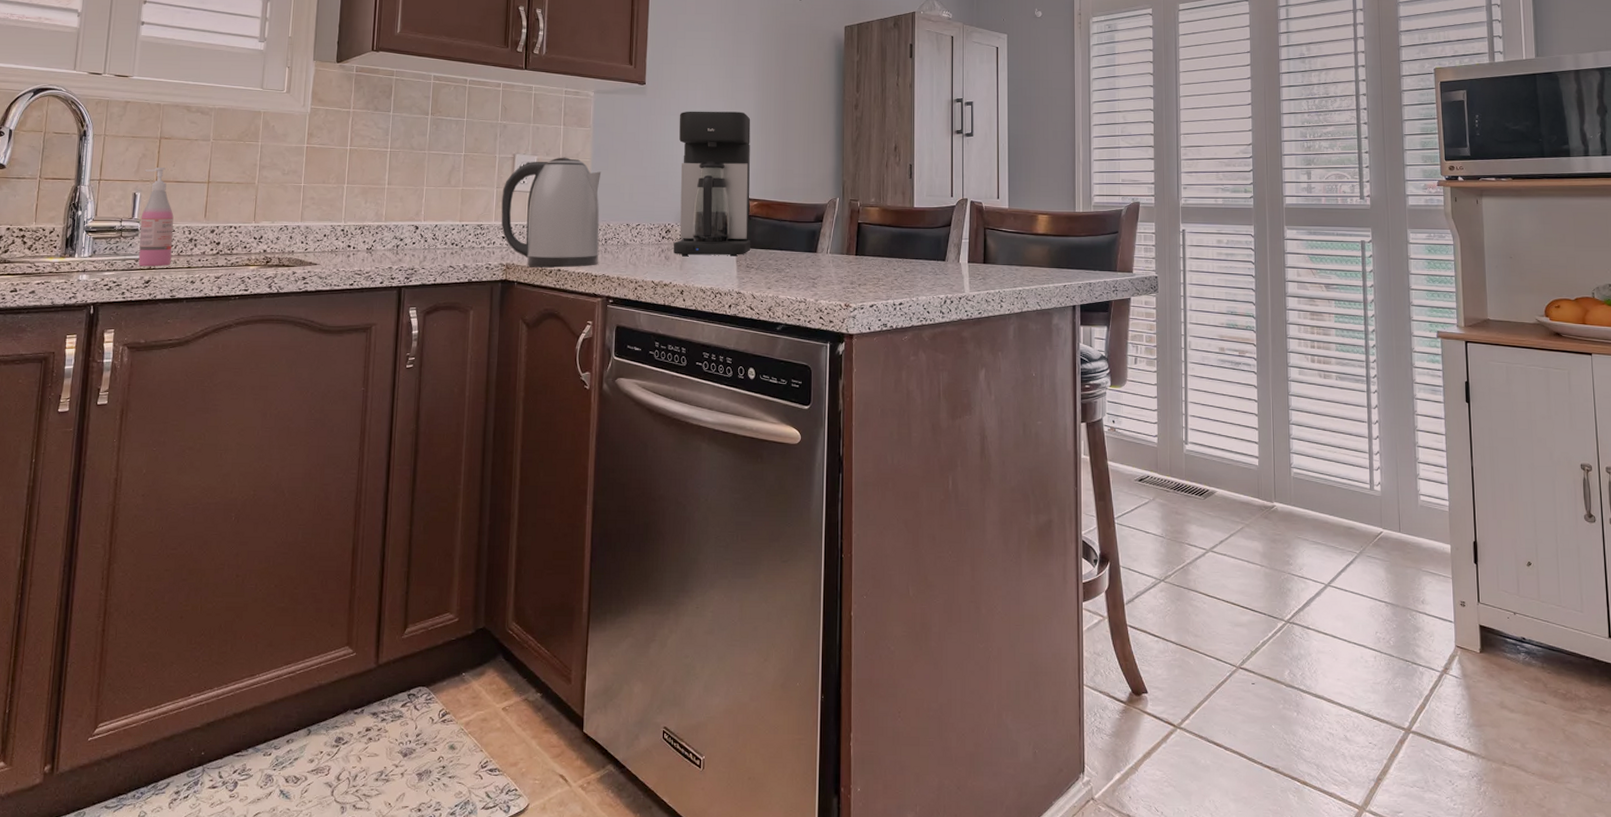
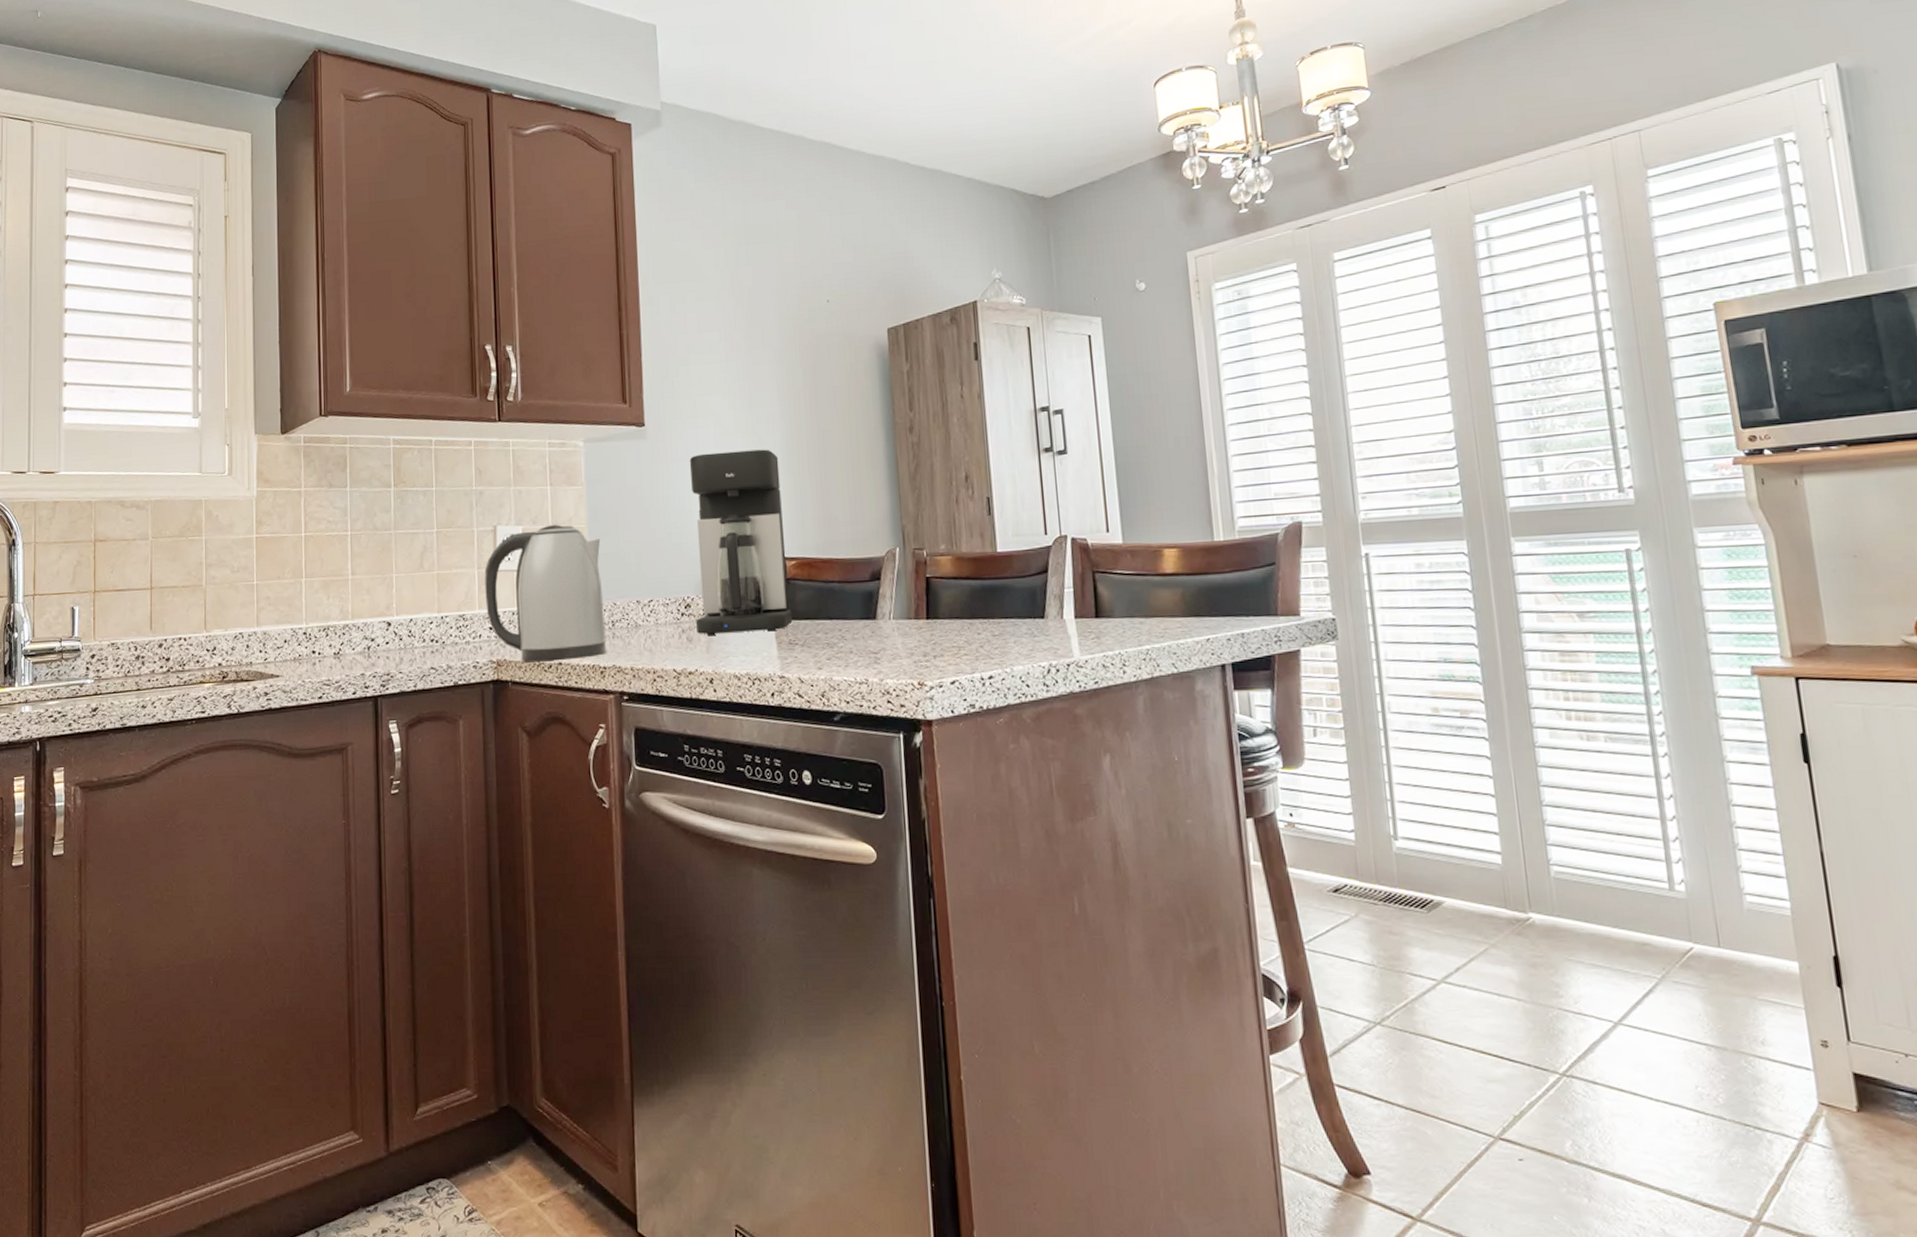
soap dispenser: present [138,167,174,267] -> none [81,575,118,692]

